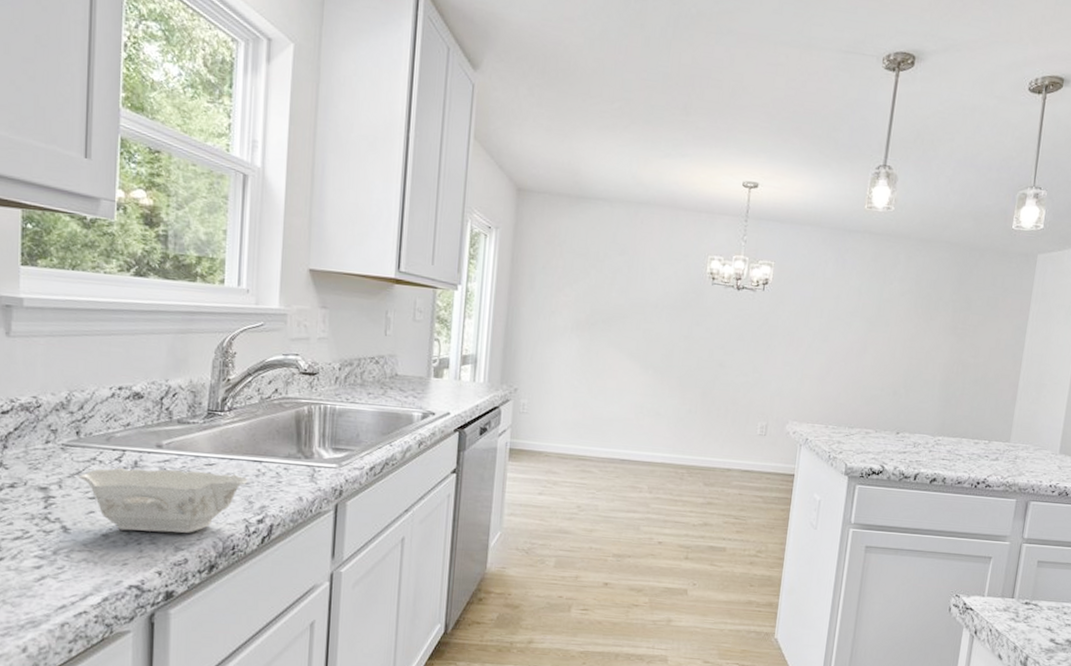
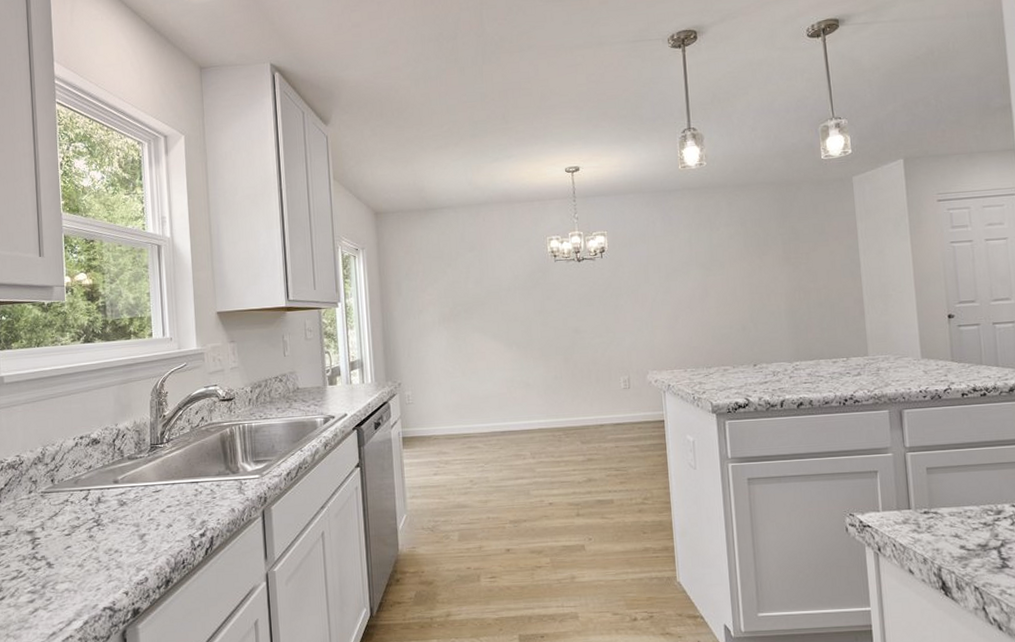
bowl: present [78,467,248,534] -> none [56,497,189,560]

